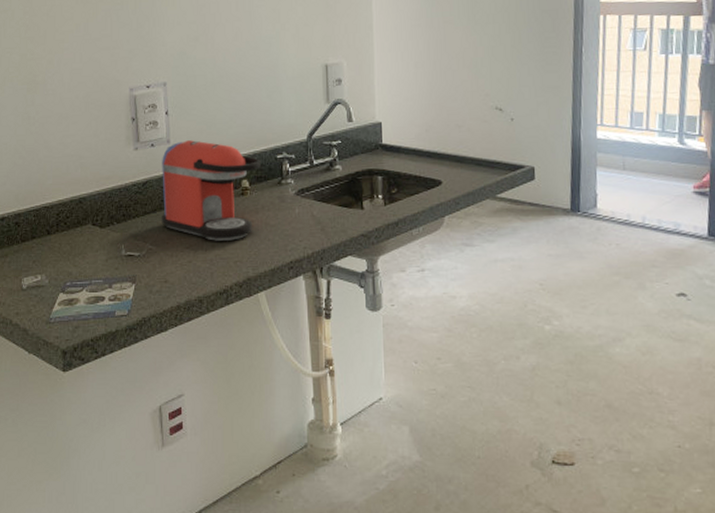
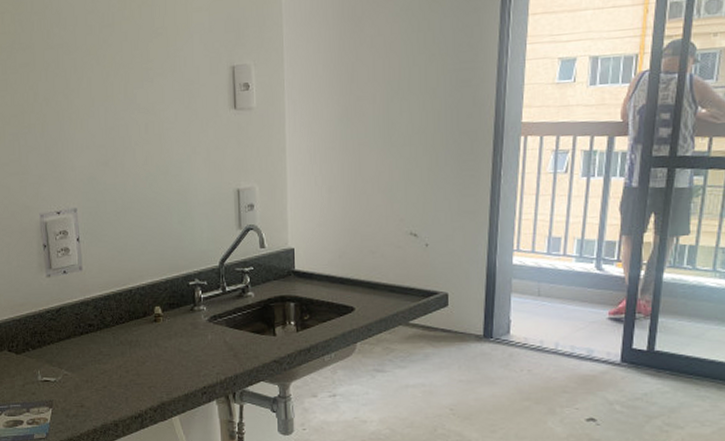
coffee maker: present [162,140,261,241] -> none [75,267,173,367]

